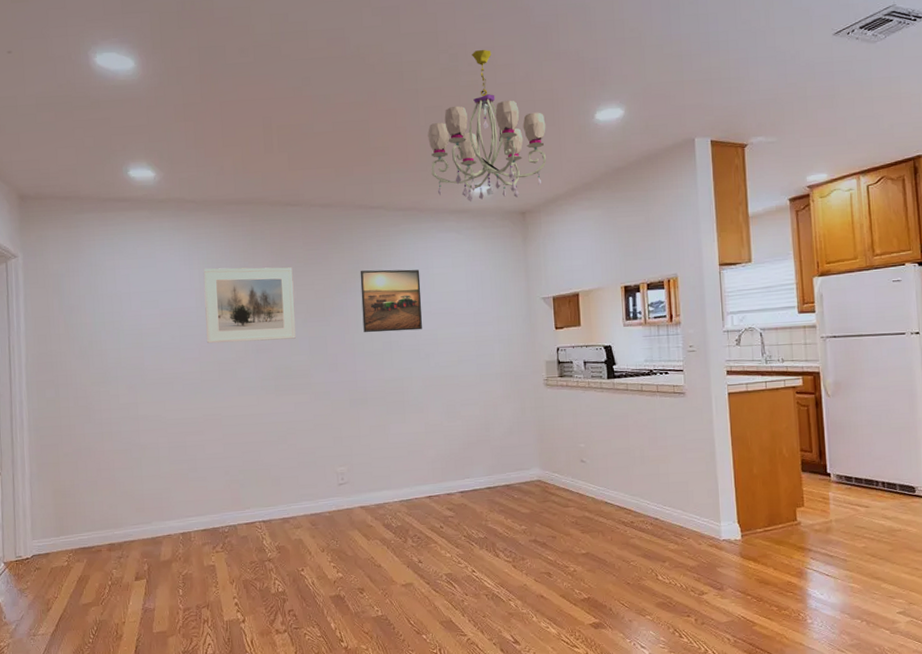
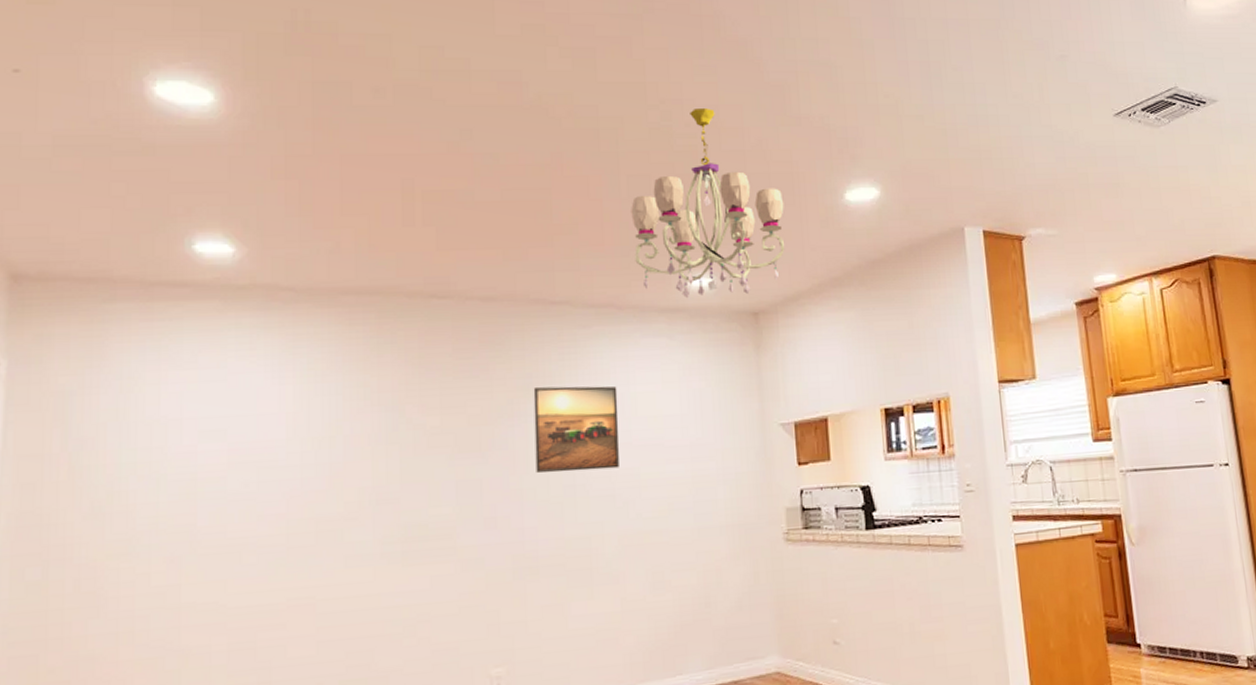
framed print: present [203,267,296,344] -> none [299,382,438,493]

